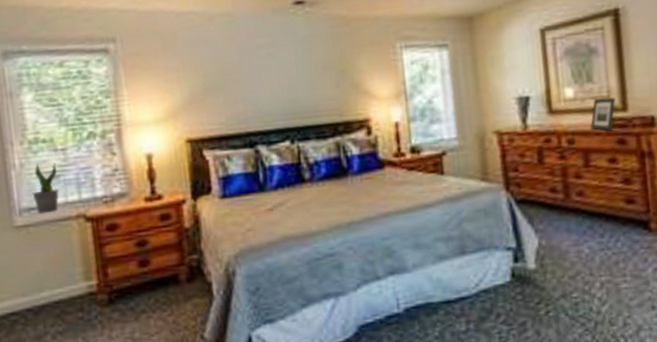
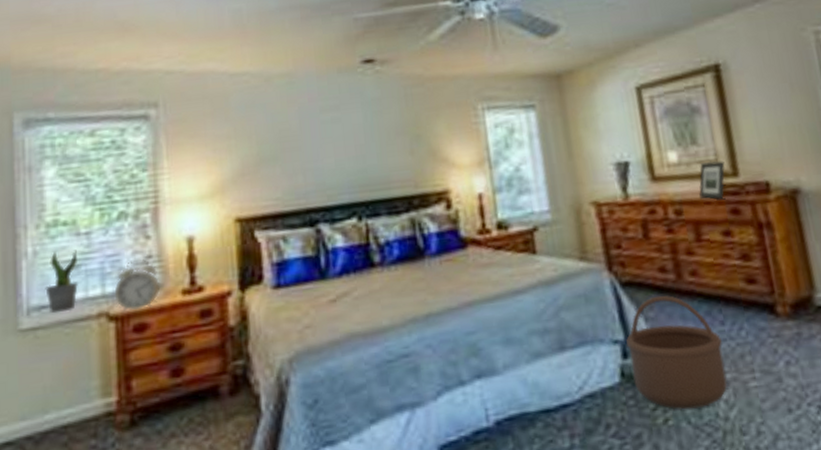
alarm clock: none [88,172,127,215] -> present [114,259,161,312]
basket: none [518,211,602,304] -> present [626,295,728,410]

